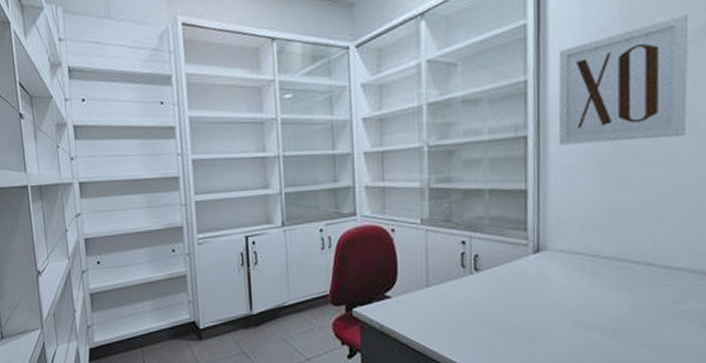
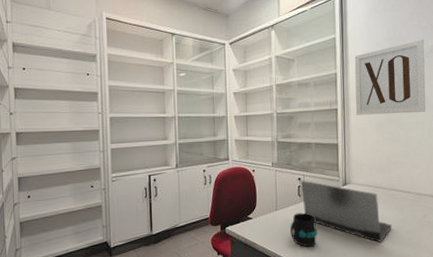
mug: none [448,291,491,341] -> present [290,213,317,247]
laptop computer: none [465,244,617,338] -> present [300,180,393,242]

